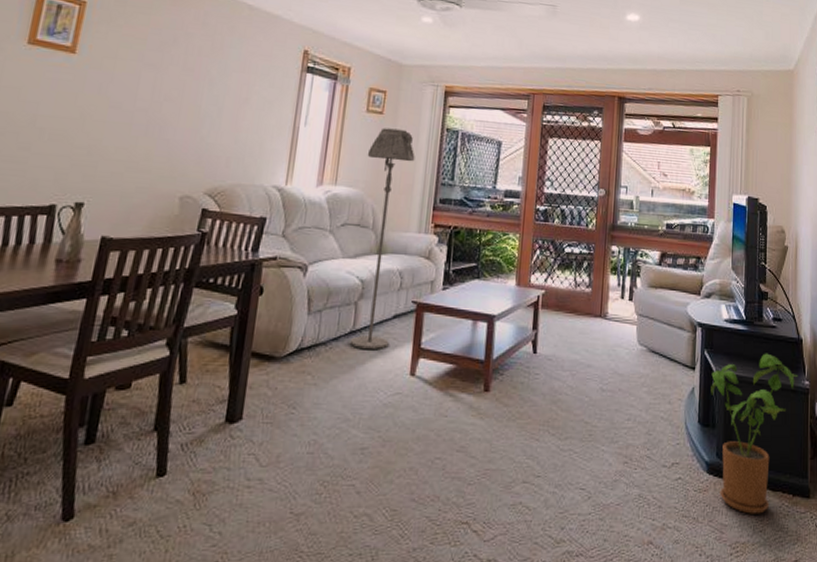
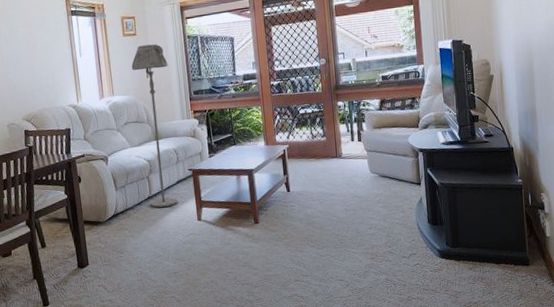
house plant: present [711,353,798,514] -> none [435,163,512,282]

